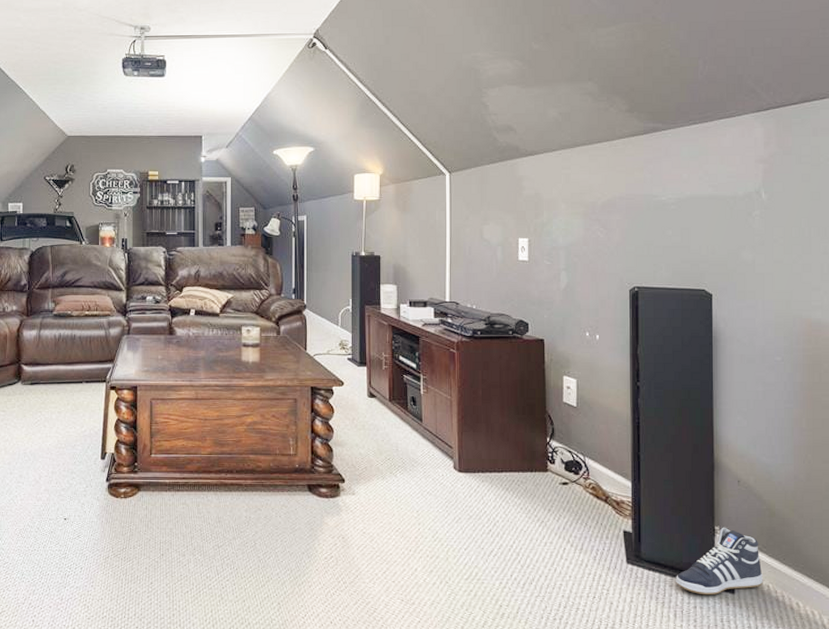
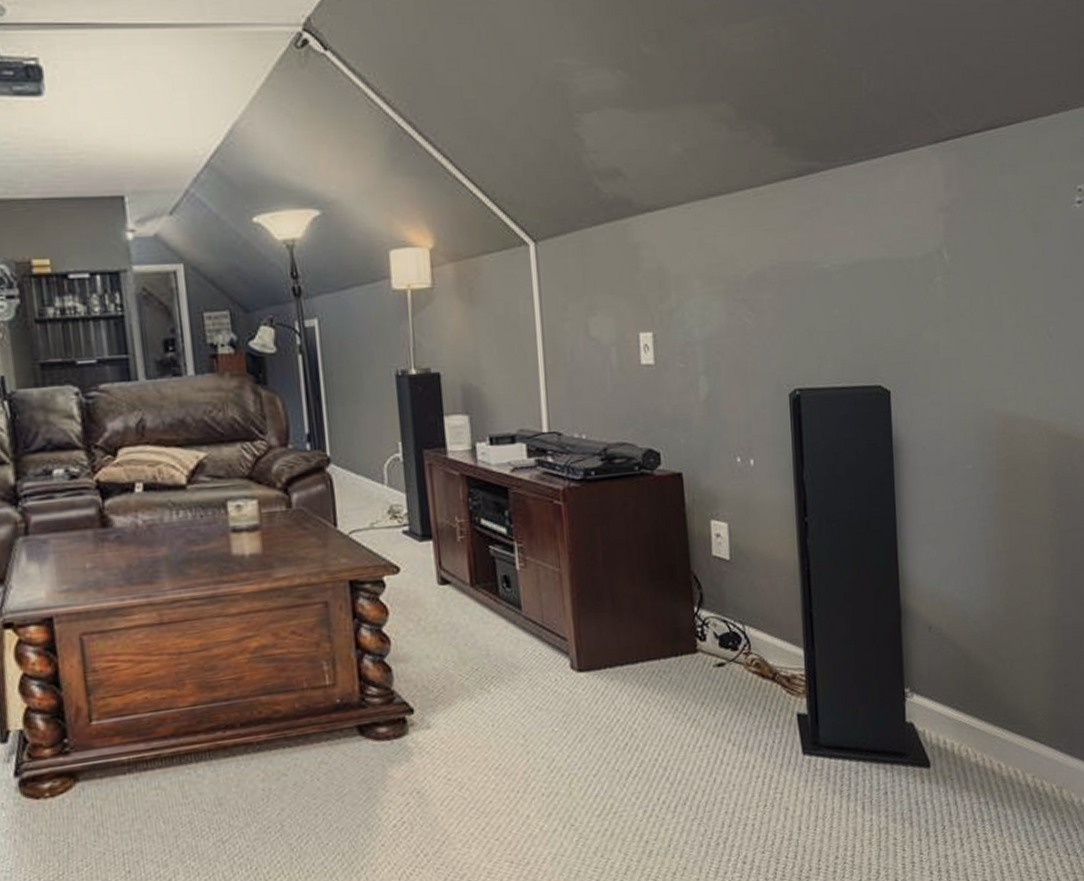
sneaker: present [676,527,763,595] -> none [862,687,961,777]

